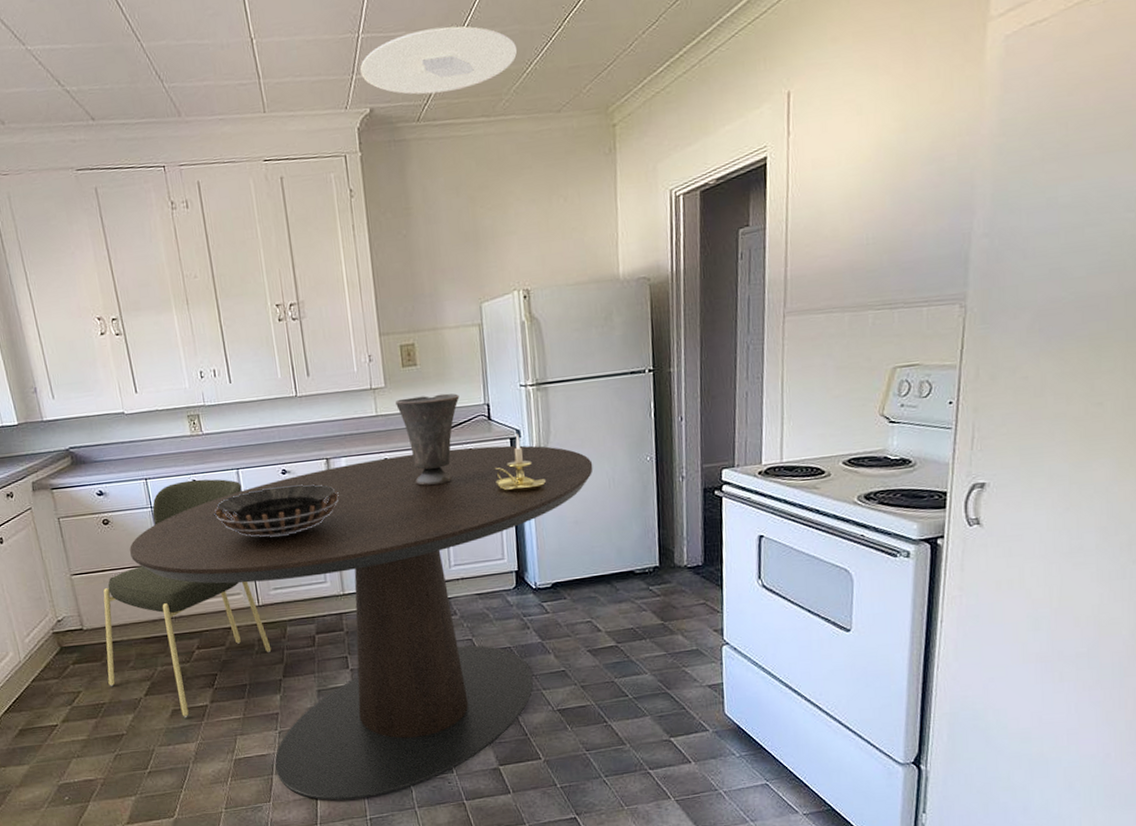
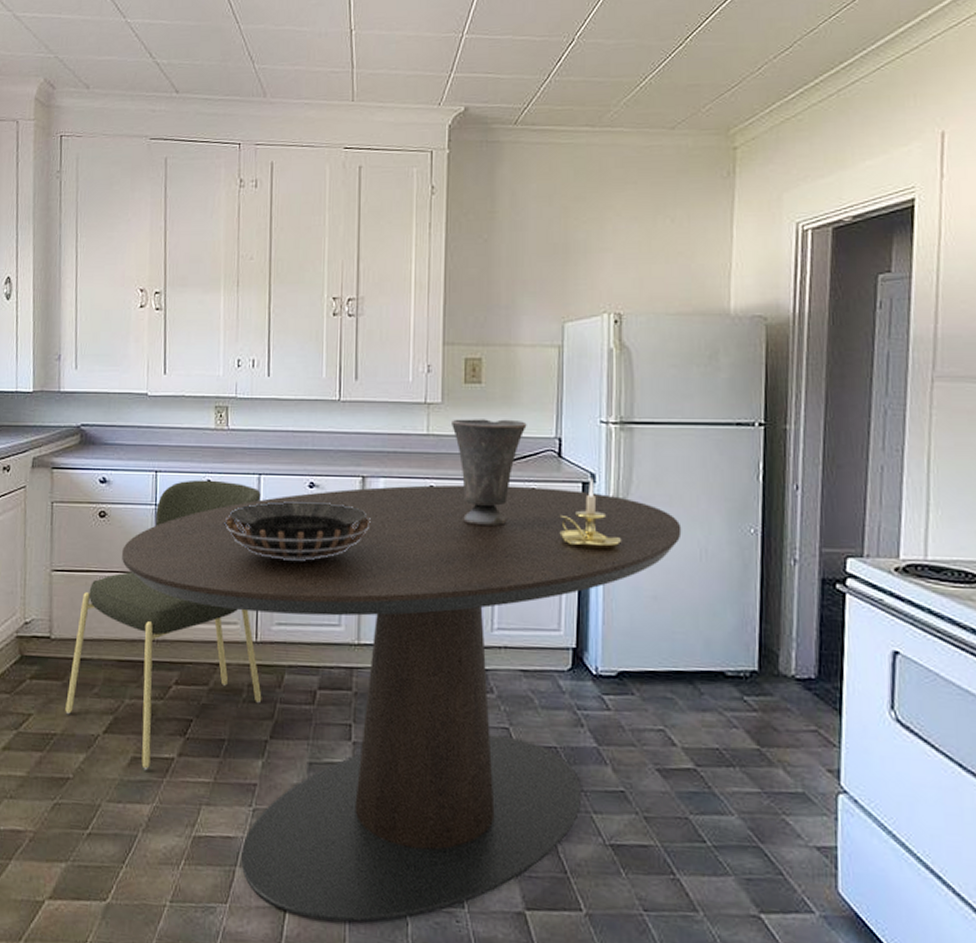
ceiling light: present [360,26,518,95] -> none [460,34,632,99]

